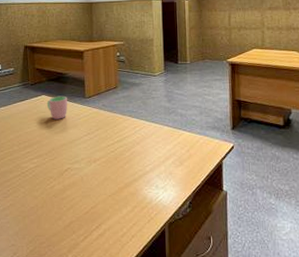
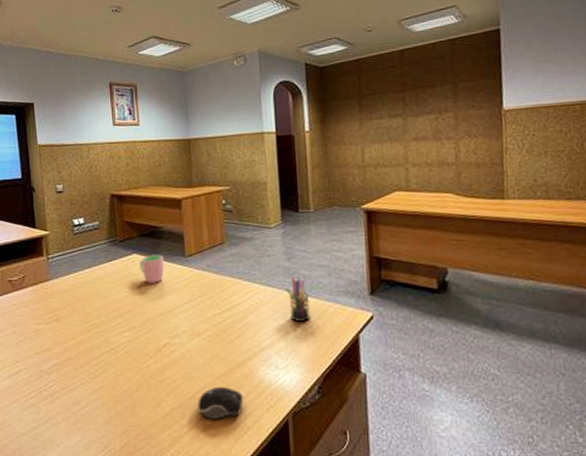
computer mouse: none [92,202,130,229] -> present [197,386,244,419]
pen holder: none [166,115,185,151] -> present [285,276,310,322]

